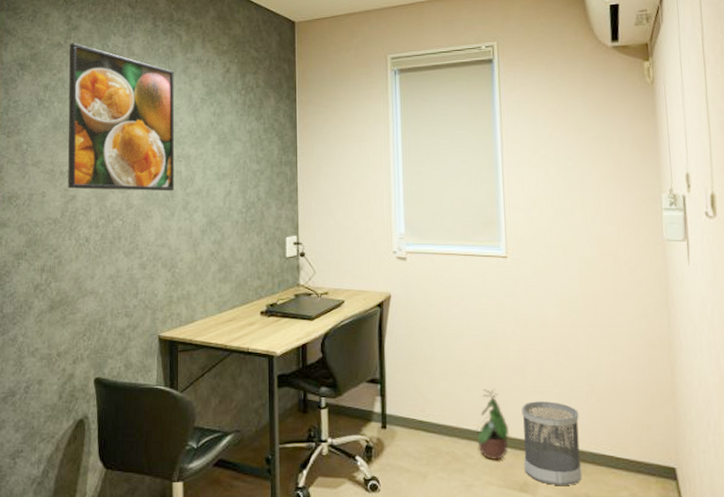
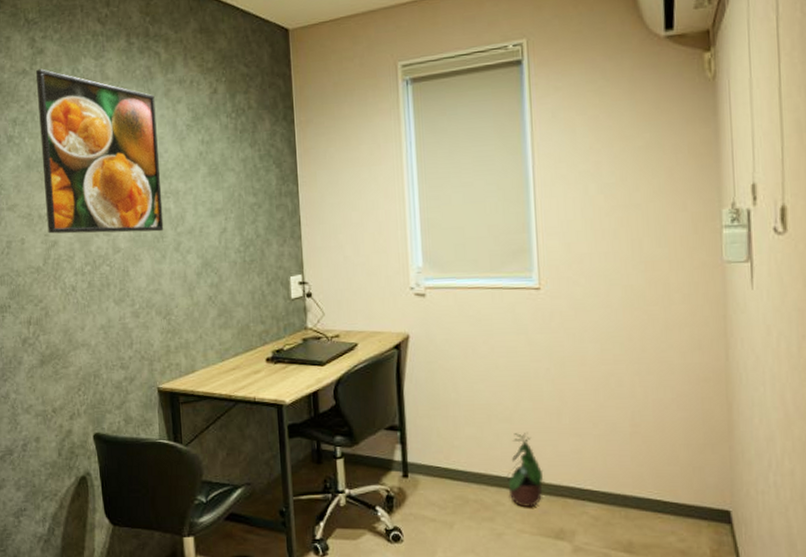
wastebasket: present [521,401,582,486] -> none [557,444,625,533]

